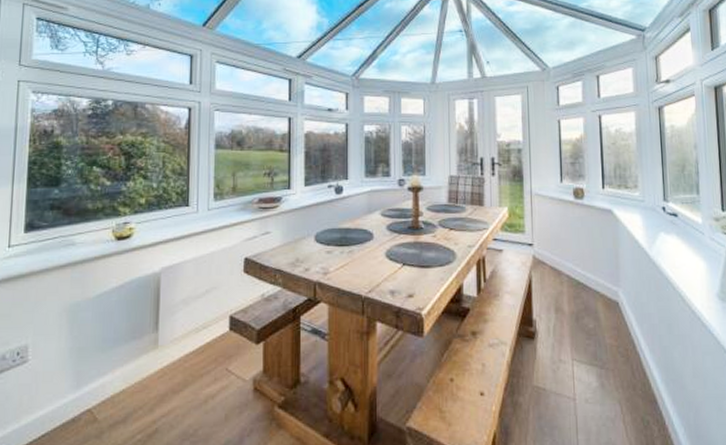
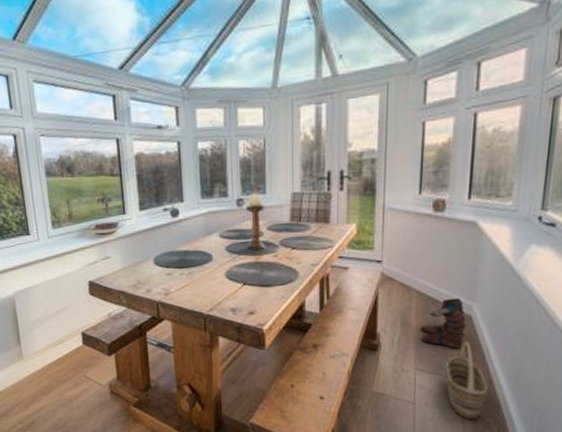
boots: none [573,283,615,337] -> present [420,298,466,349]
basket: none [600,329,643,418] -> present [445,341,487,420]

